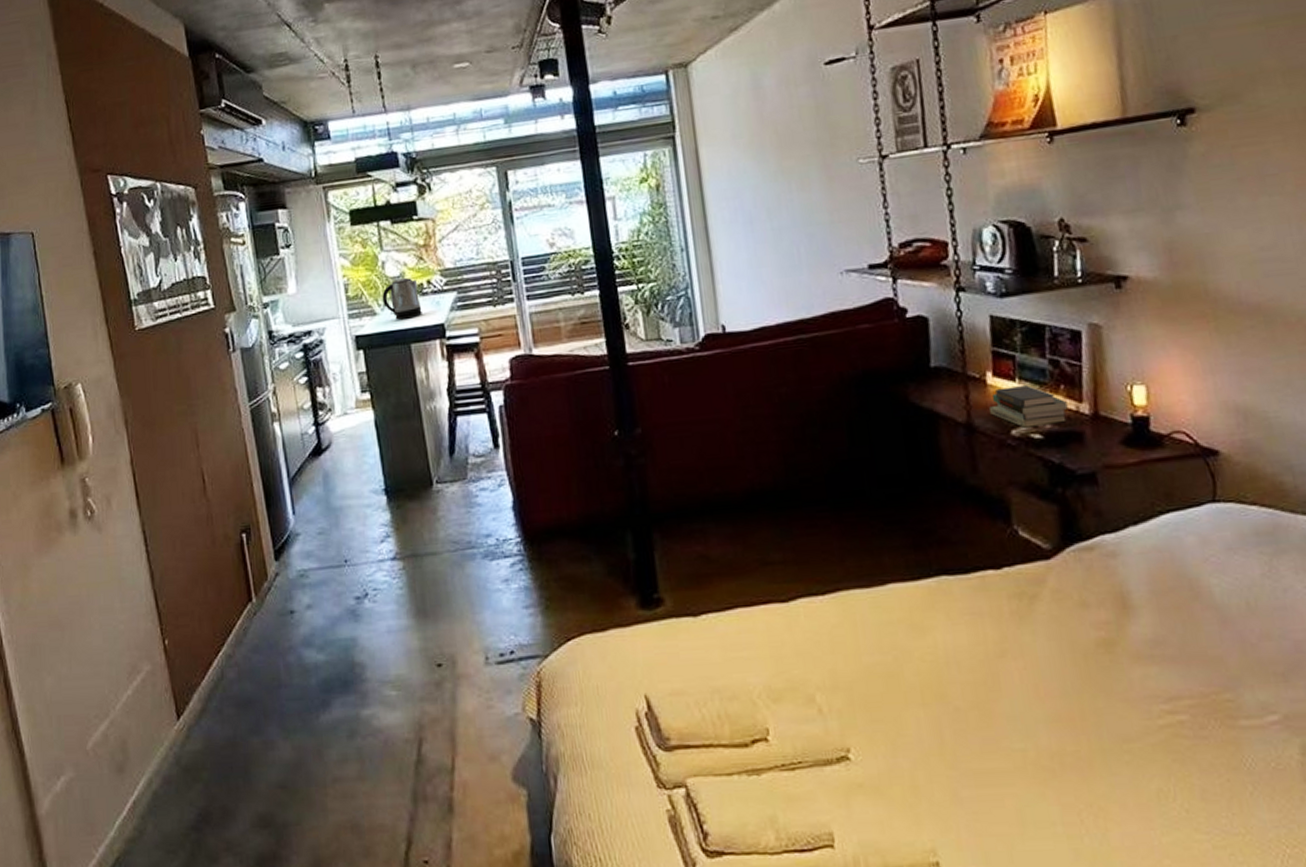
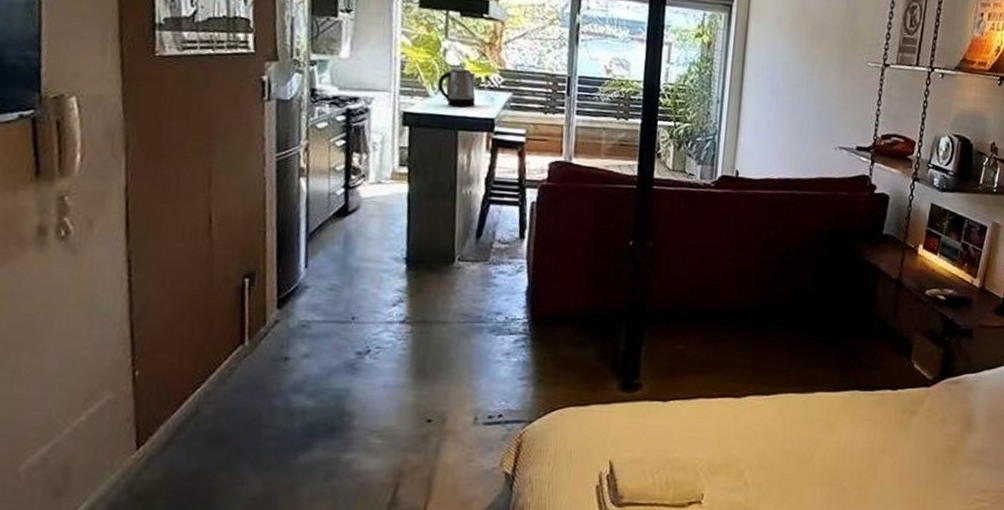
books: present [988,384,1068,428] -> none [914,258,967,291]

